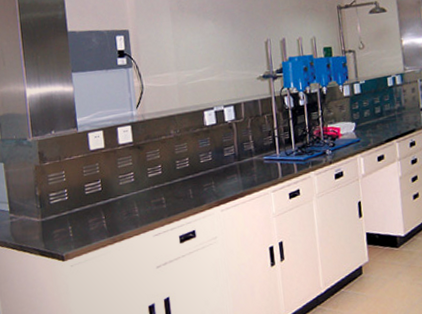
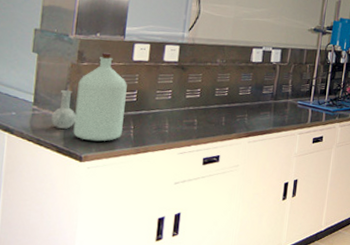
bottle: none [28,148,96,239] -> present [51,52,127,142]

